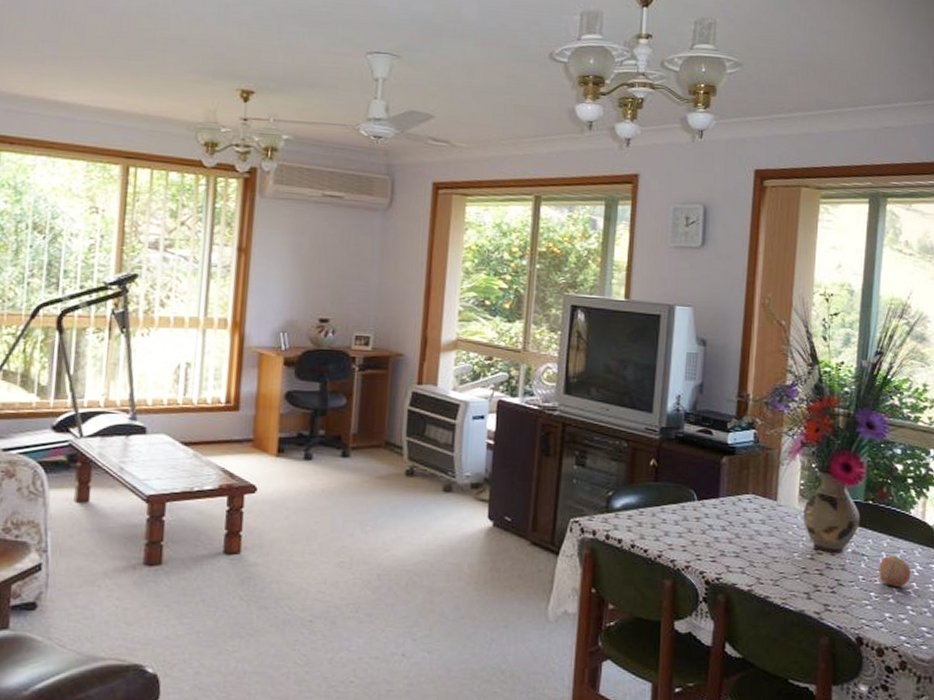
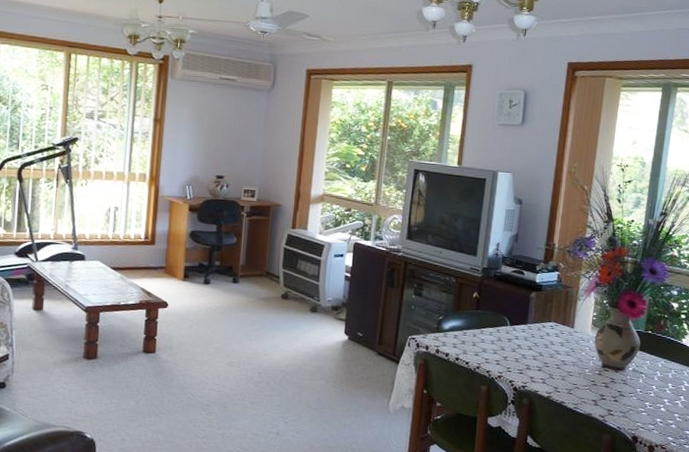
apple: present [877,555,911,587] -> none [652,374,680,399]

